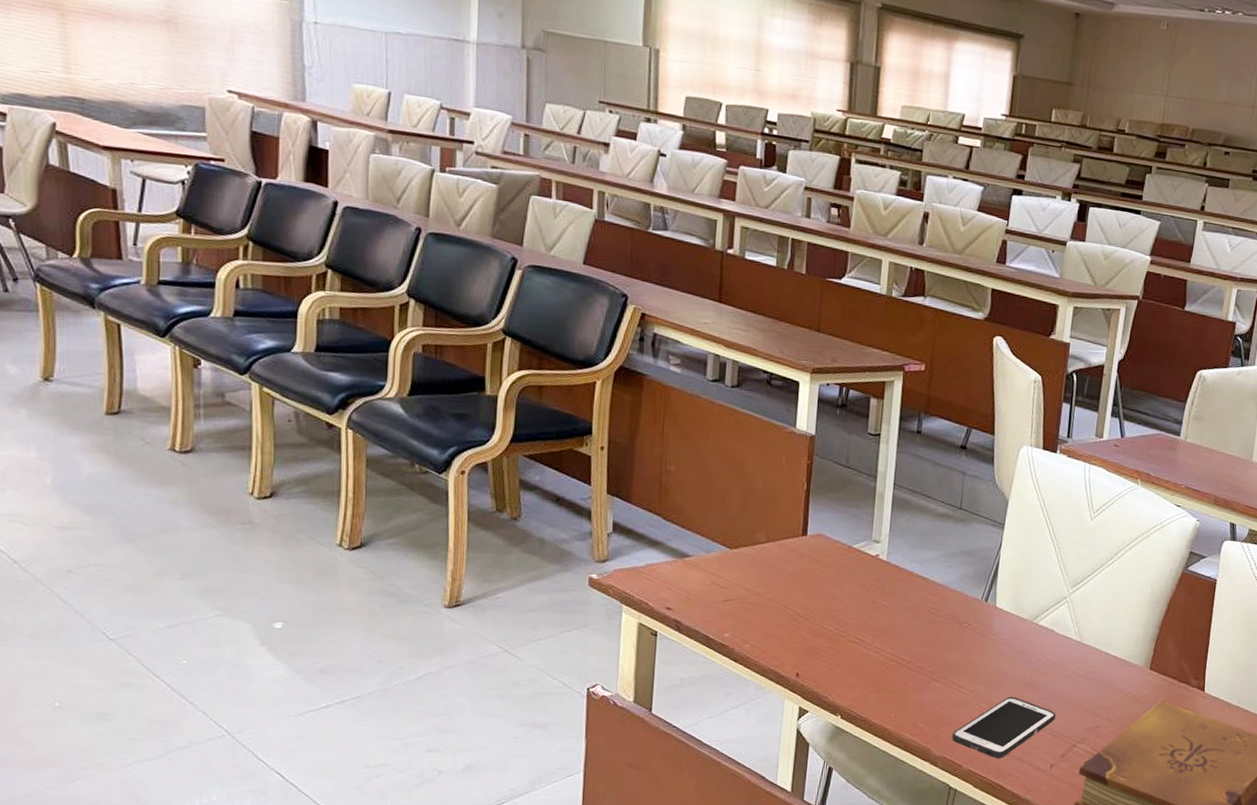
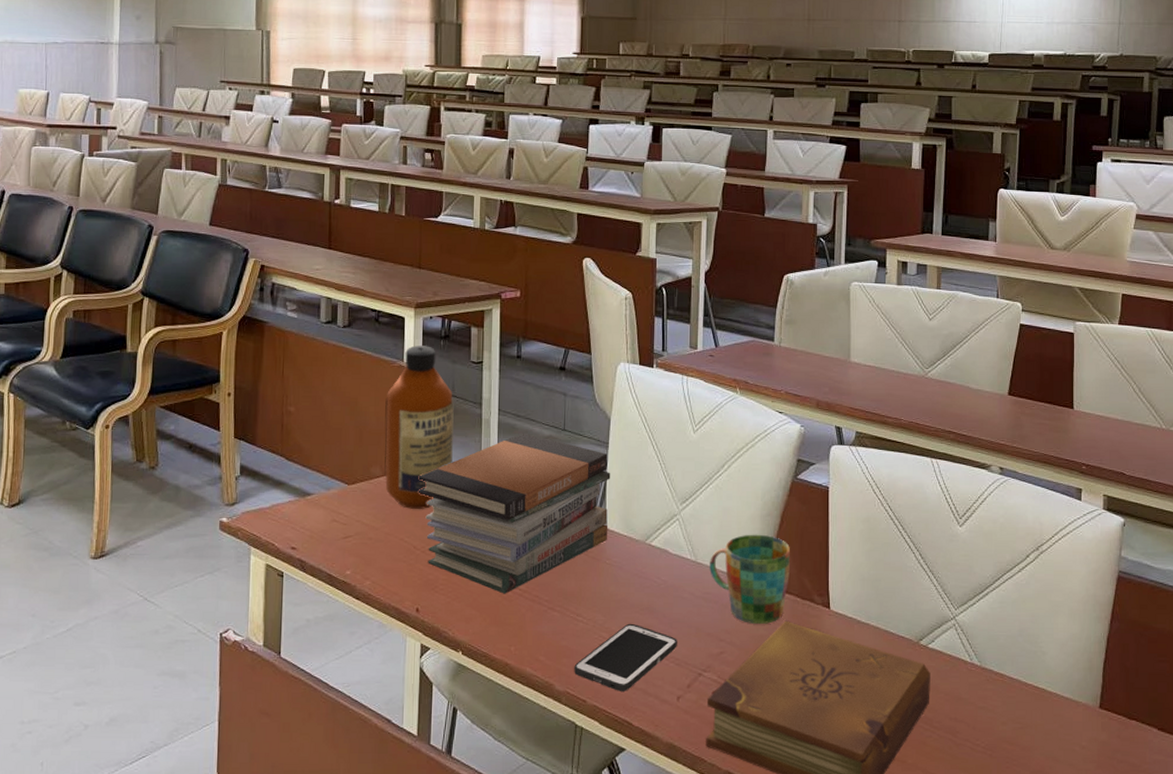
bottle: none [769,412,848,578] -> present [384,345,454,509]
book stack: none [804,508,1004,664] -> present [418,432,611,594]
mug: none [1093,619,1173,703] -> present [710,534,790,624]

